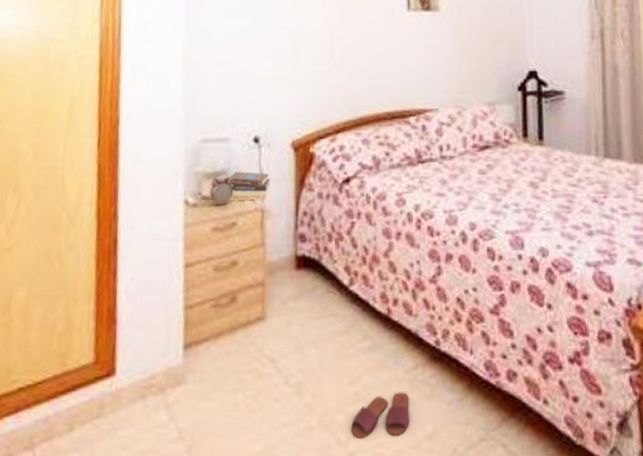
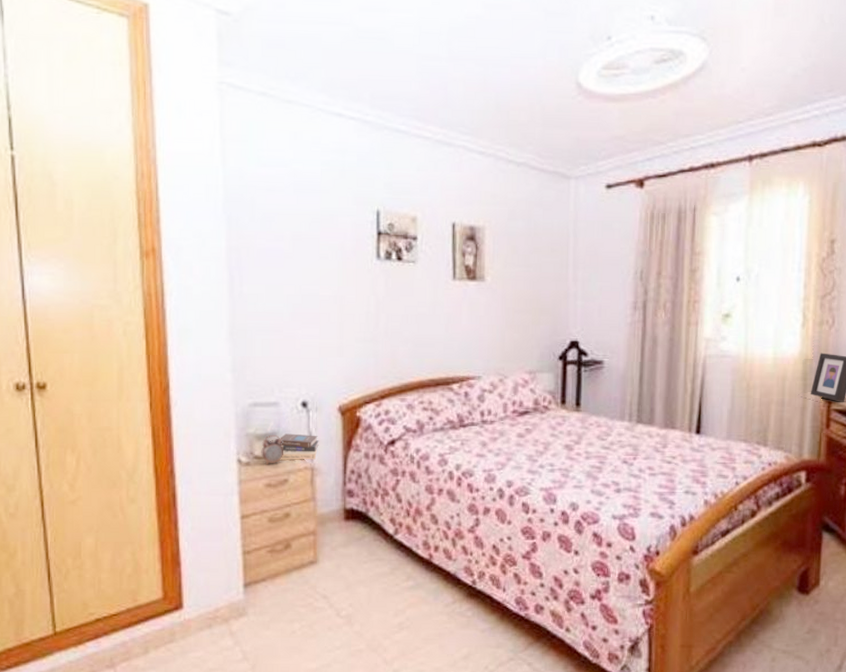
slippers: present [351,392,409,439] -> none [396,622,448,659]

